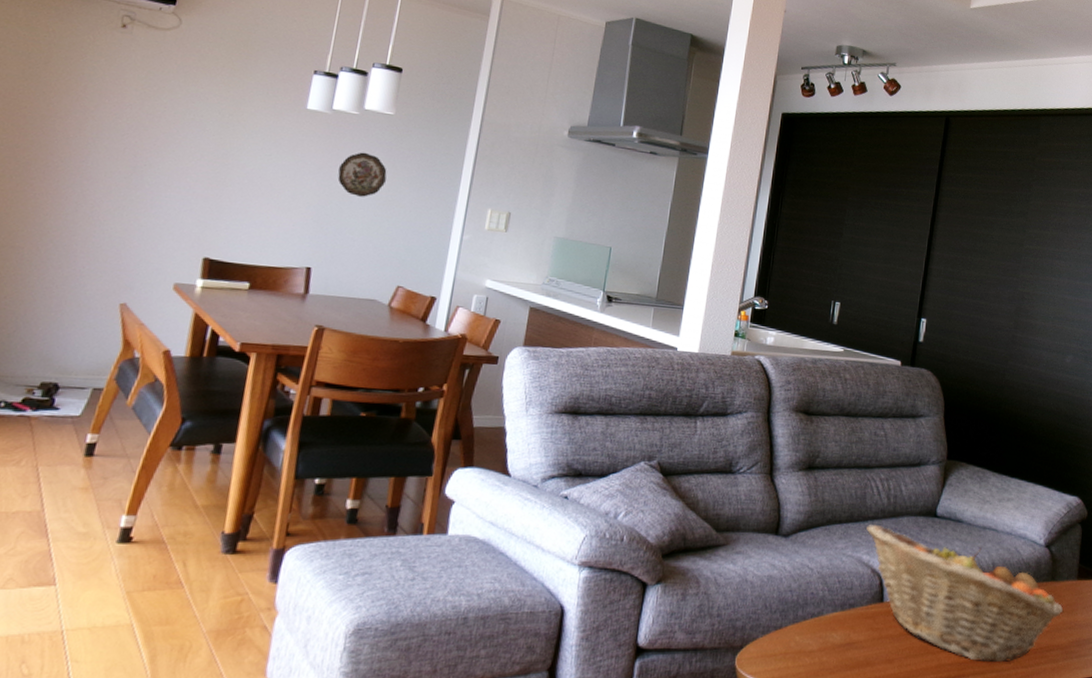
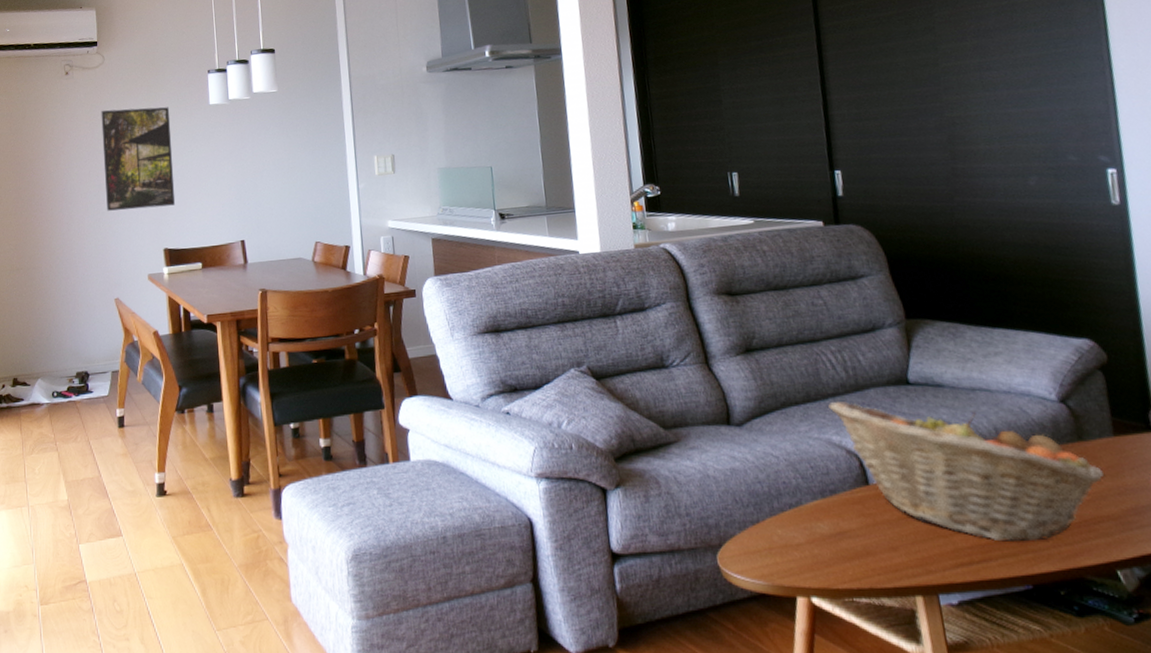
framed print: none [137,81,254,211] -> present [101,107,176,211]
decorative plate: present [337,152,387,197] -> none [246,130,285,170]

